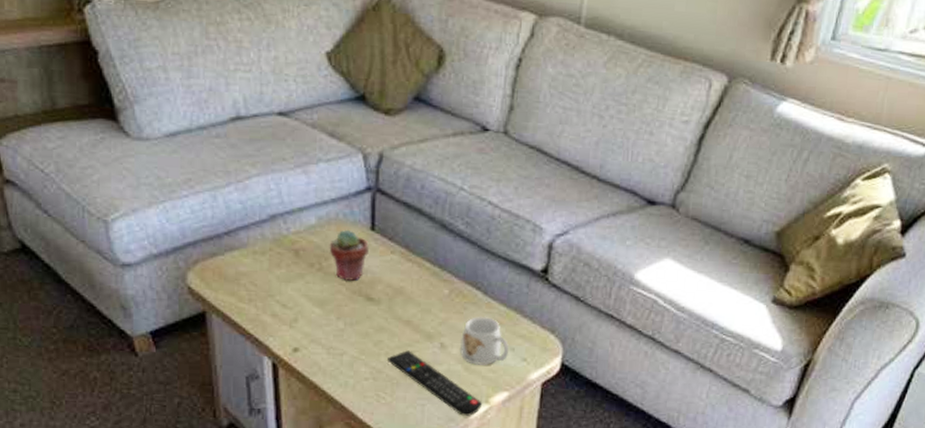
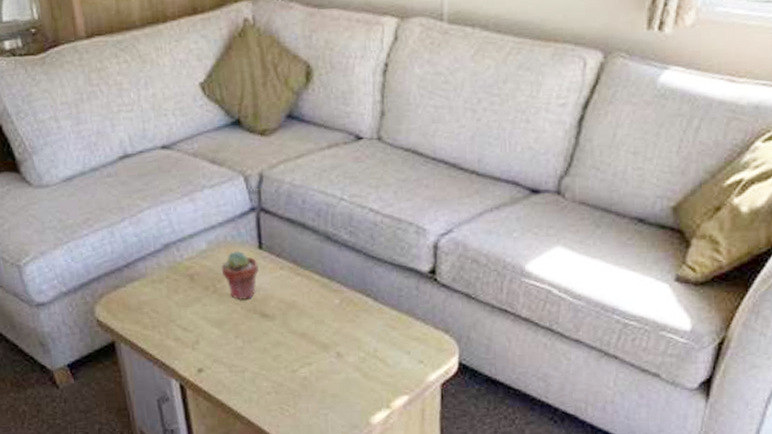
remote control: present [388,350,483,416] -> none [287,362,384,422]
mug: present [460,316,509,365] -> none [356,322,405,371]

